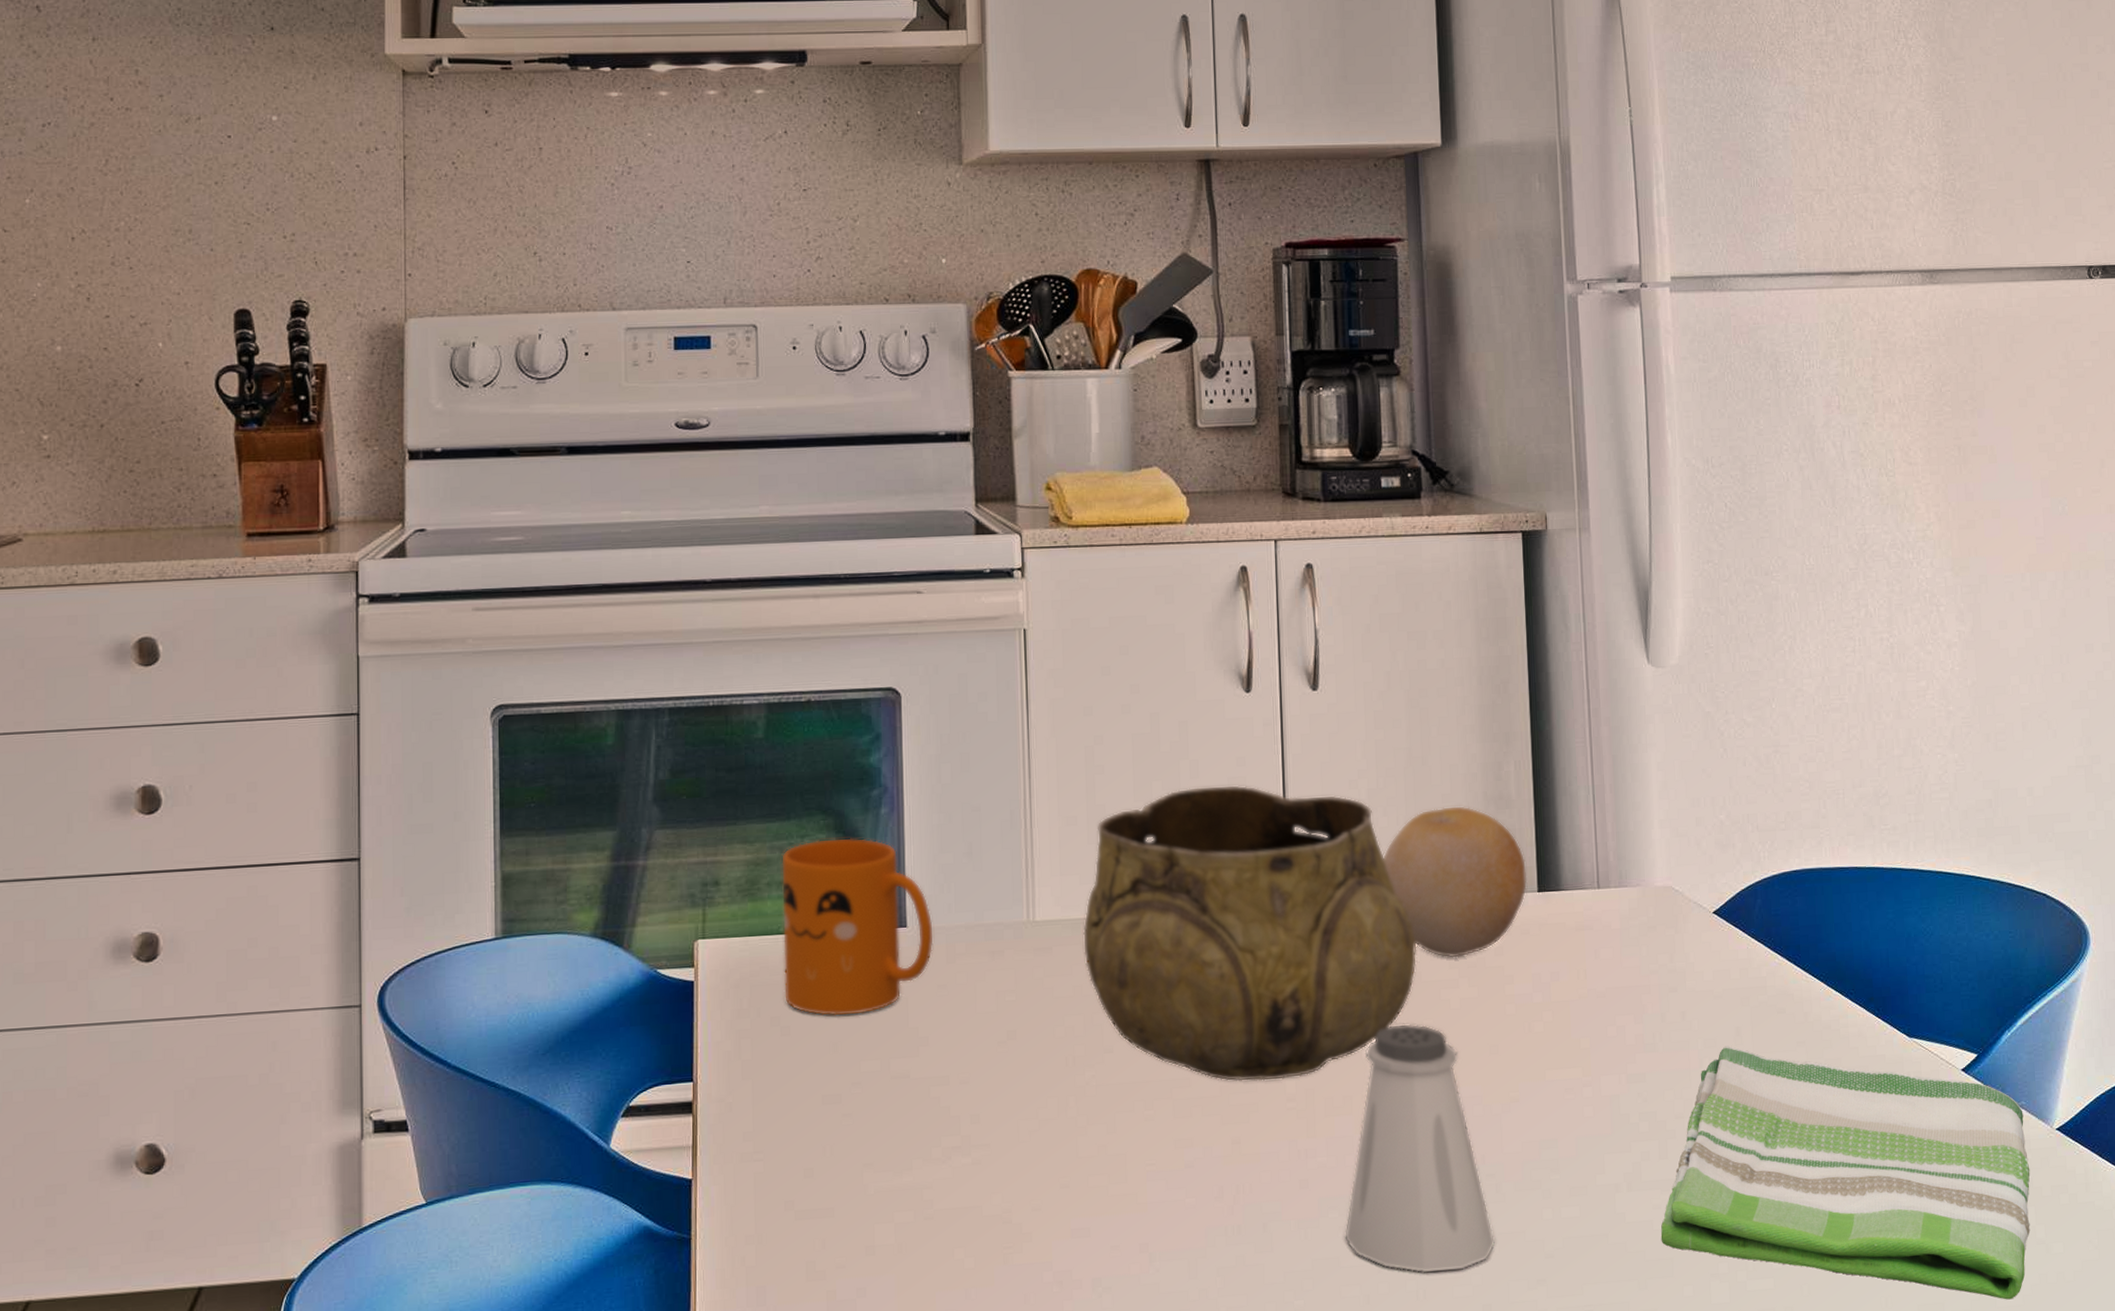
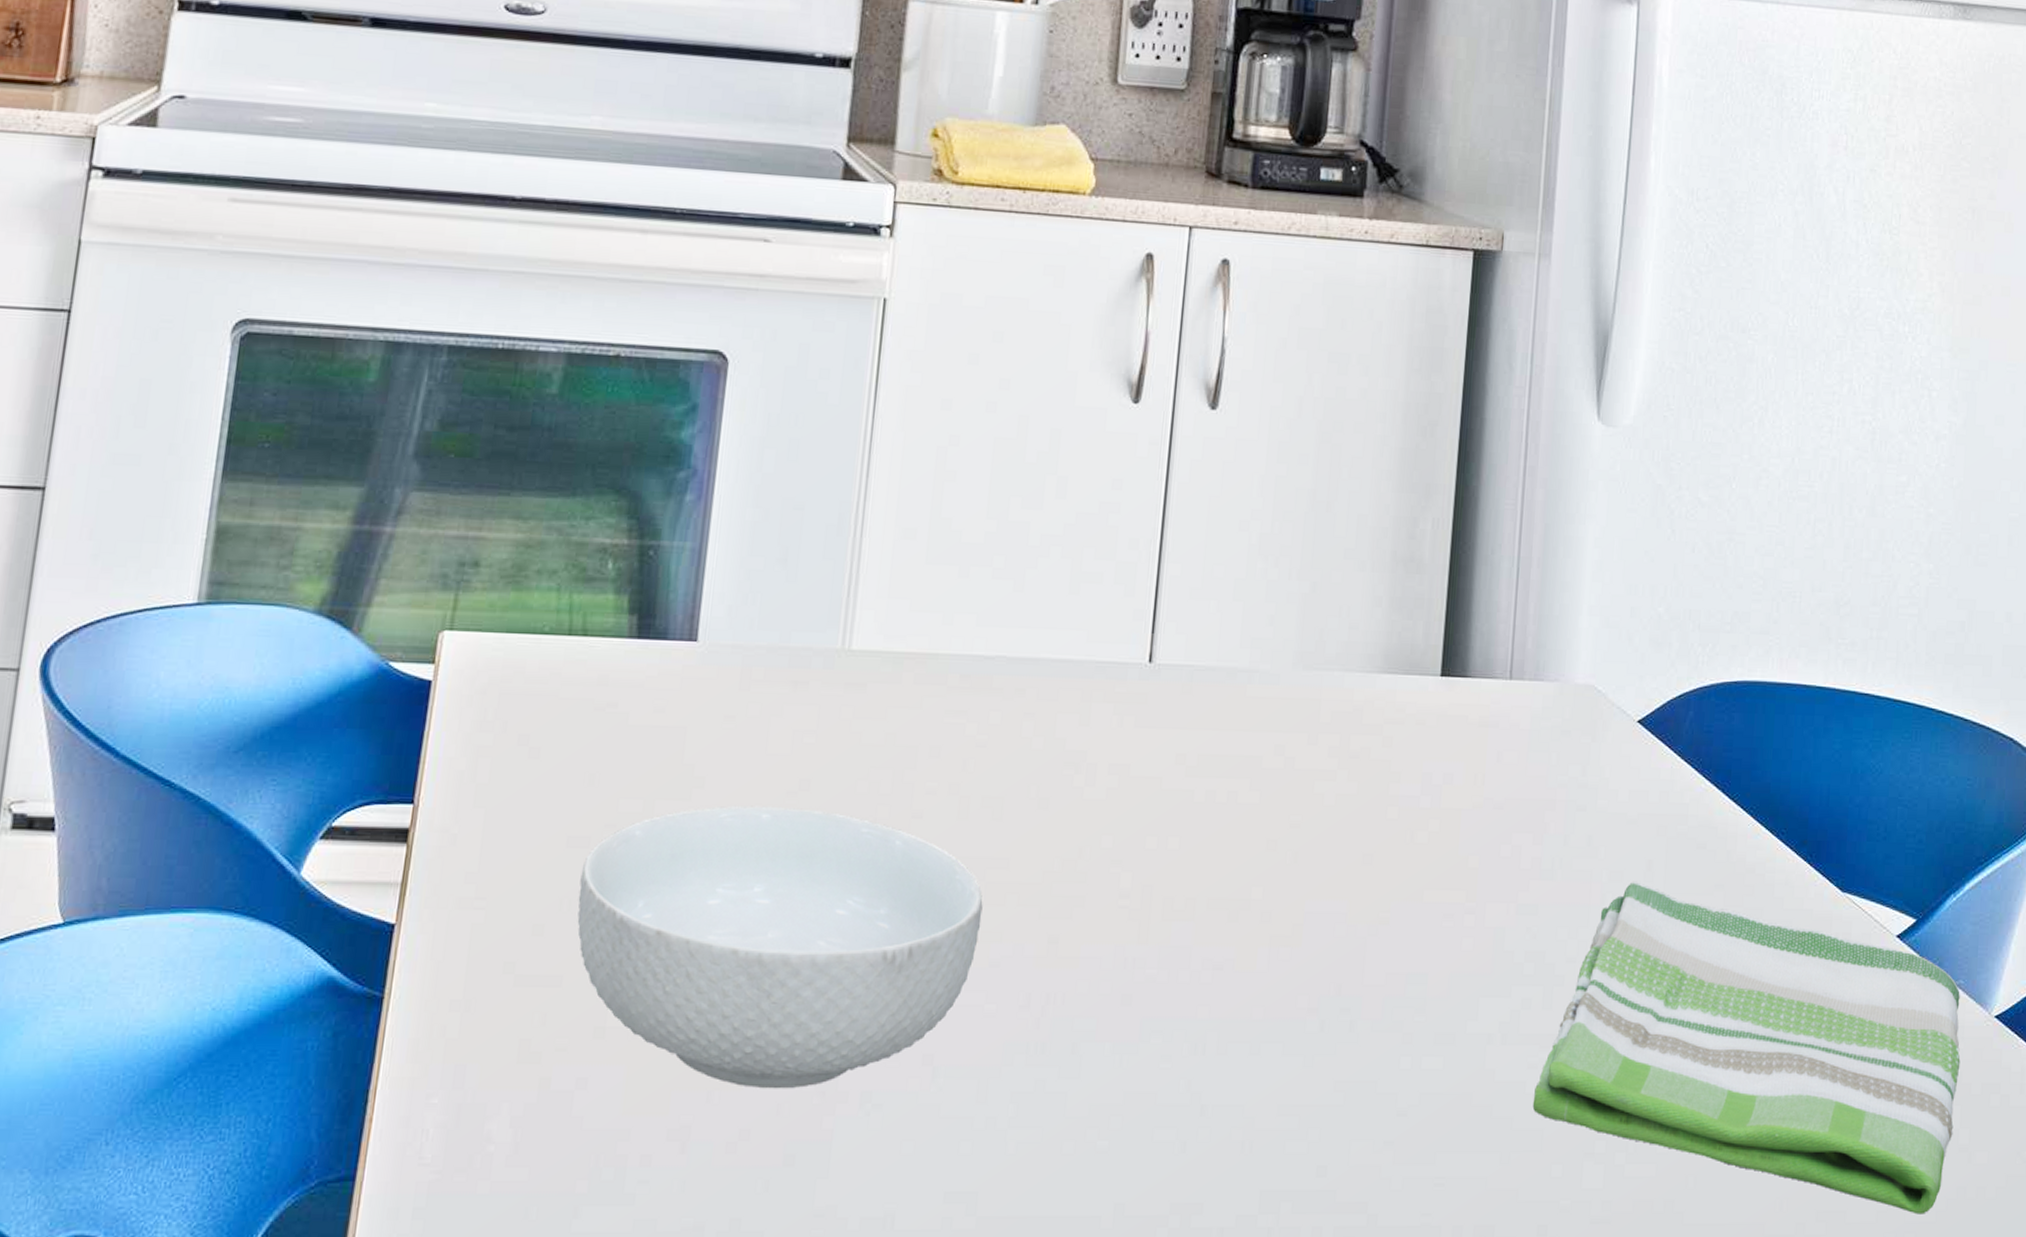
mug: present [781,838,934,1016] -> none [539,524,730,742]
cereal bowl: none [837,1054,1174,1283] -> present [577,805,983,1089]
decorative bowl: present [1083,785,1417,1082] -> none [903,508,1294,871]
saltshaker: present [1345,1024,1495,1273] -> none [1166,816,1341,1121]
fruit: present [1383,806,1528,958] -> none [1267,564,1432,745]

